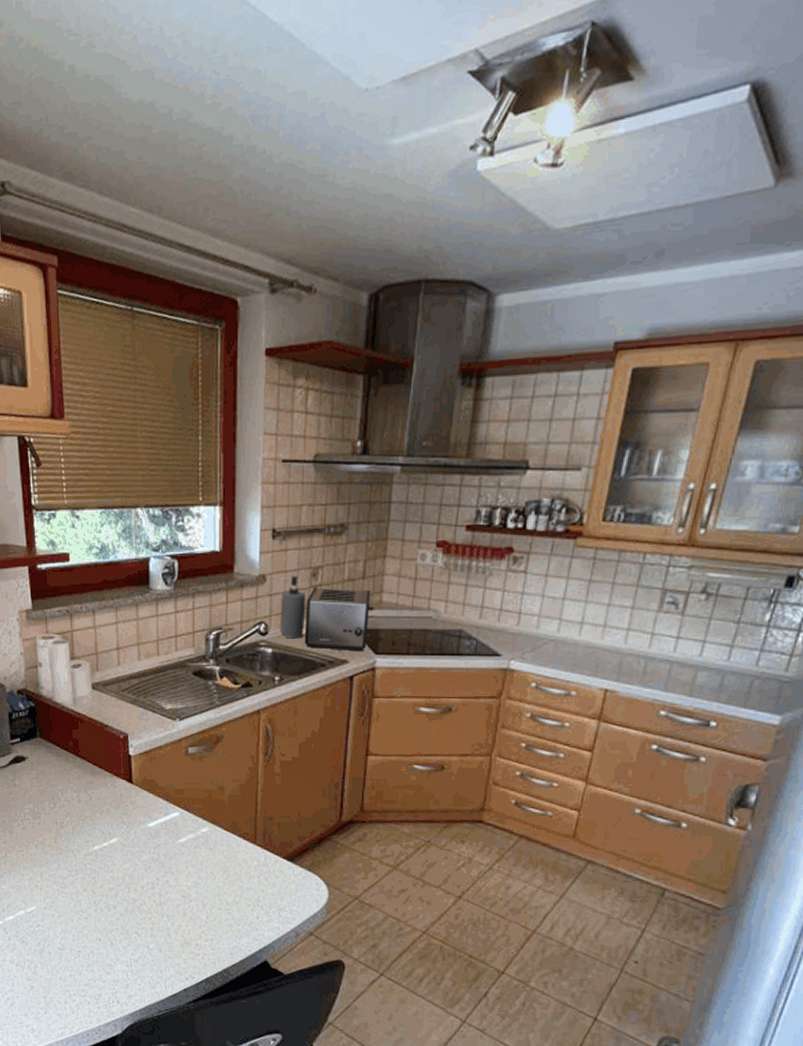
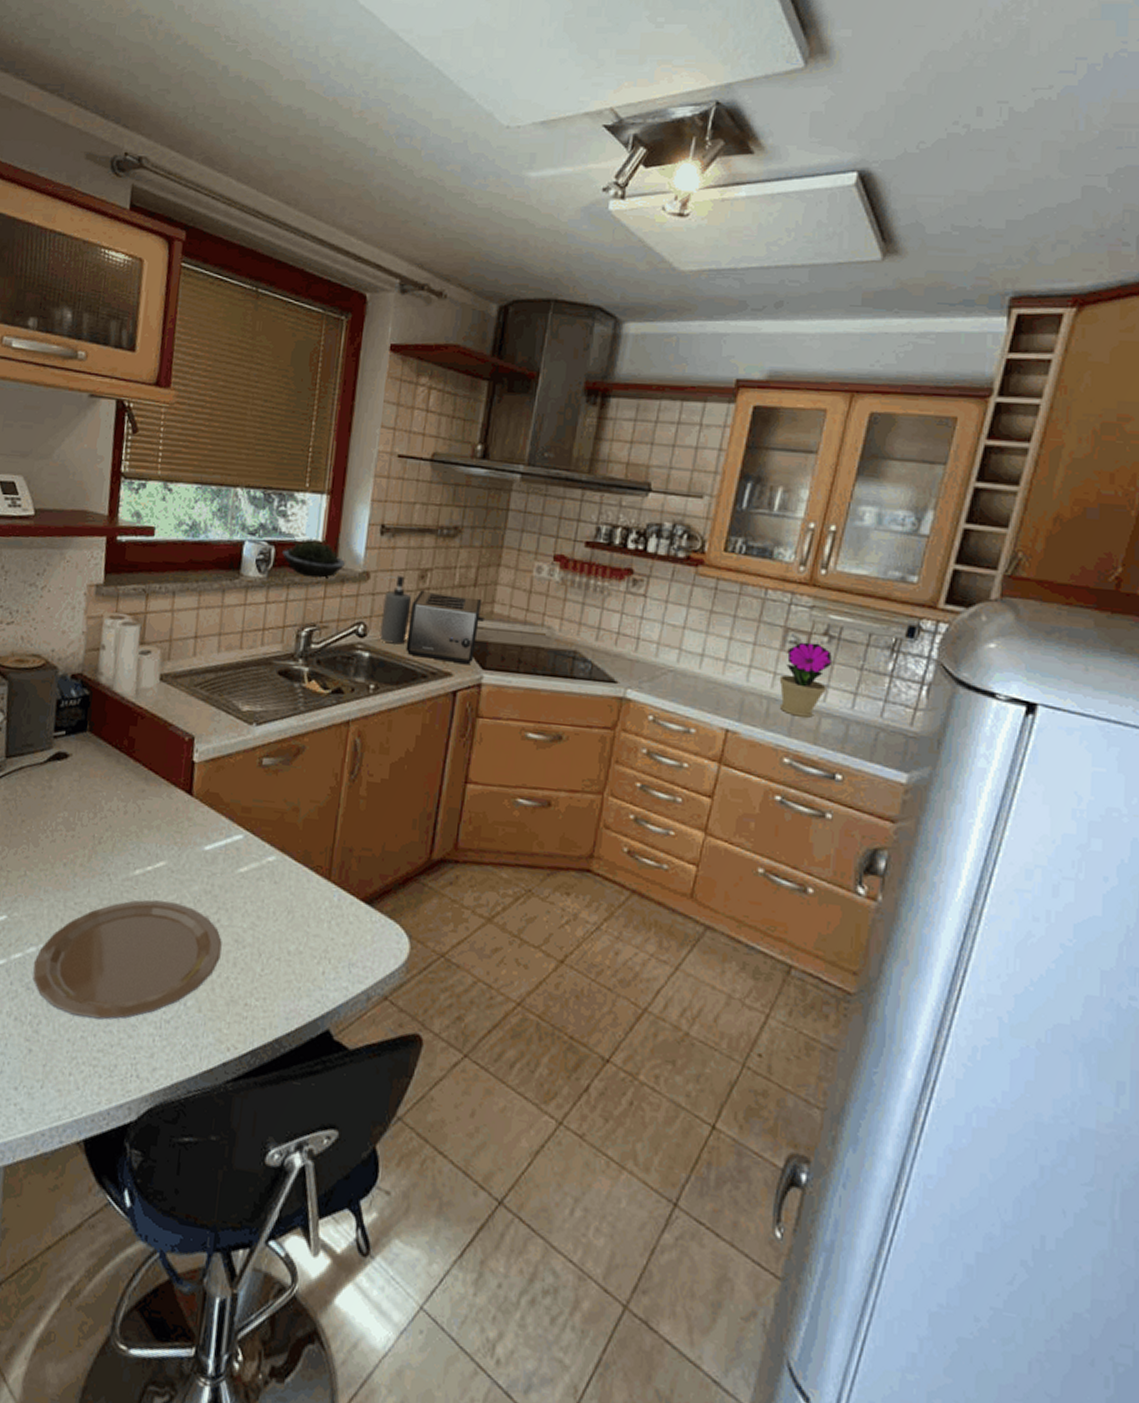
plate: none [24,869,172,962] -> present [32,899,222,1020]
succulent plant: none [185,549,242,585] -> present [282,538,345,578]
flower pot: none [656,601,709,673] -> present [779,642,832,719]

